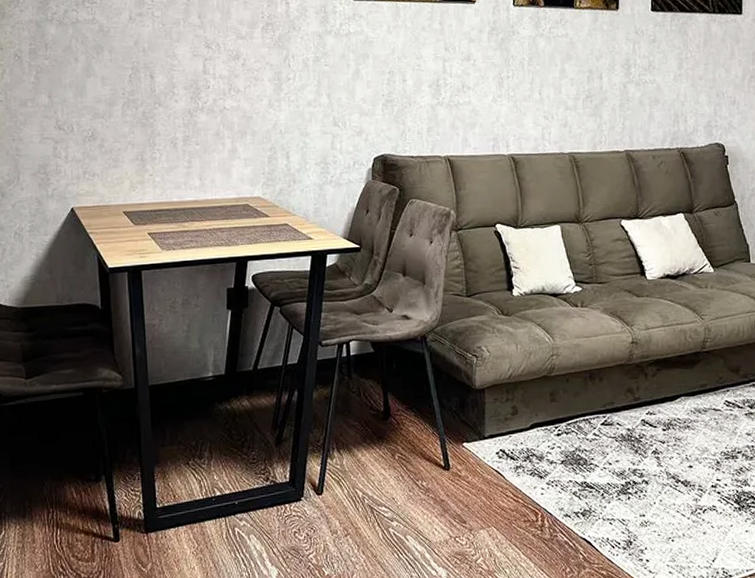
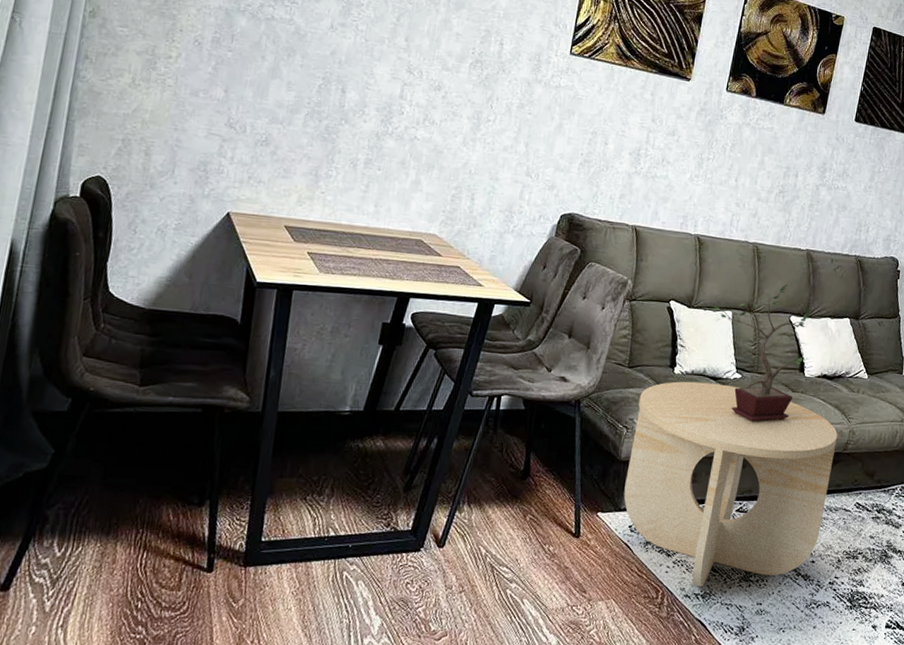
side table: none [483,299,693,505] -> present [624,381,838,587]
potted plant: none [538,189,642,333] -> present [711,285,812,422]

